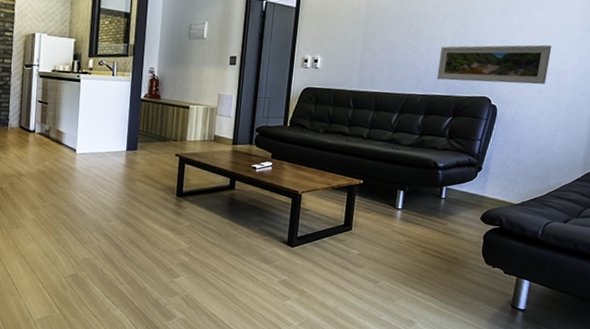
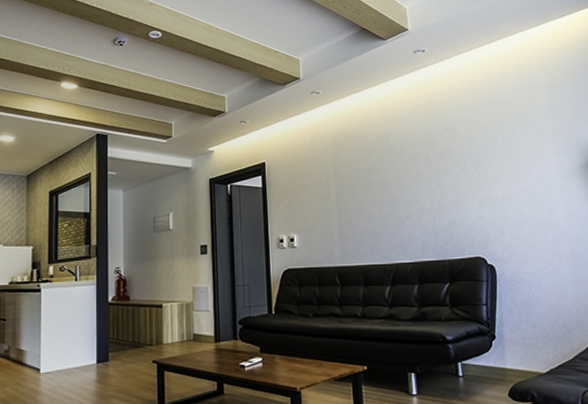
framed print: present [436,44,552,85] -> none [421,196,539,244]

